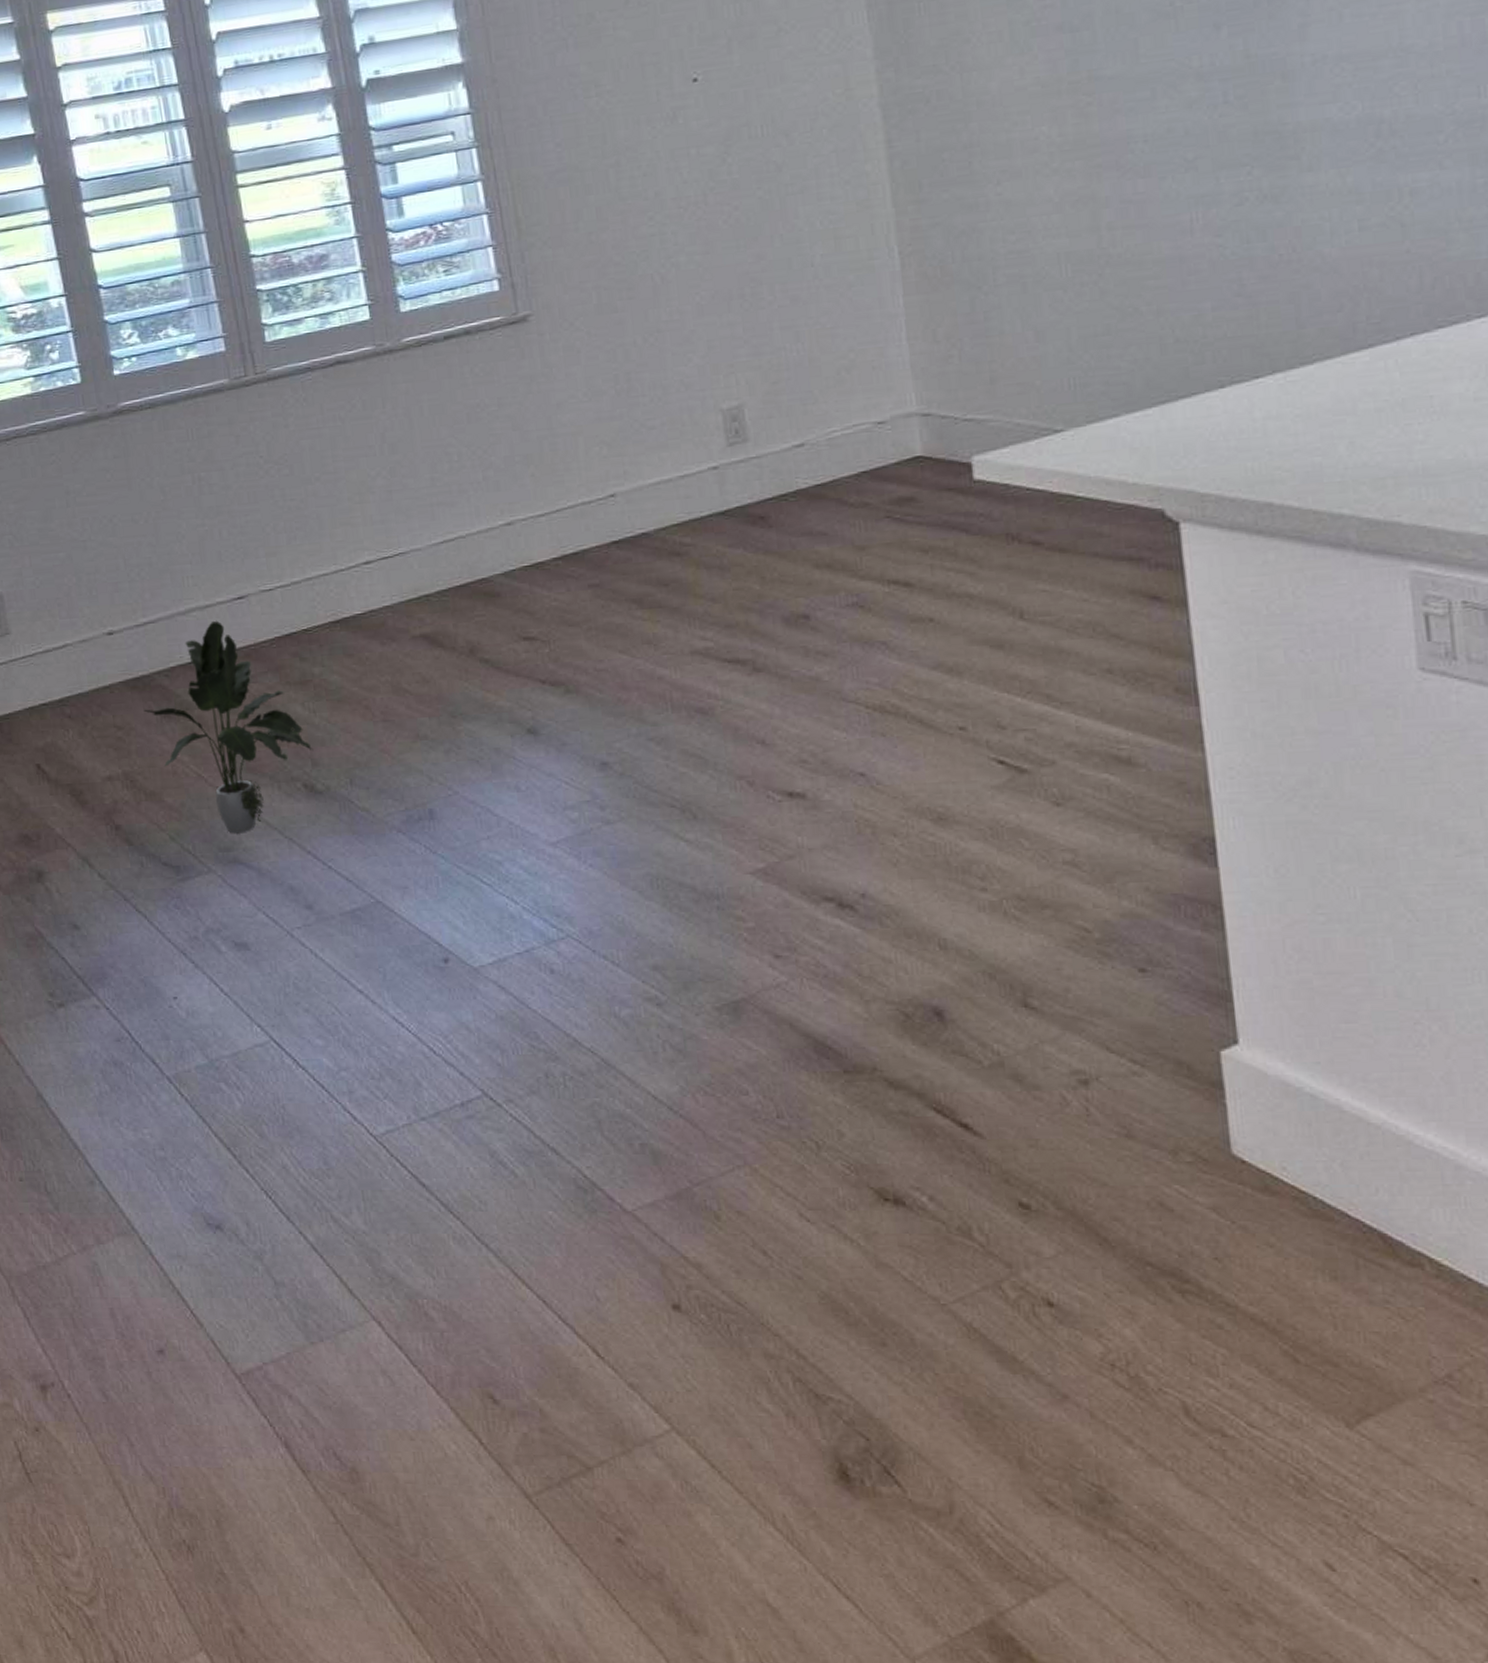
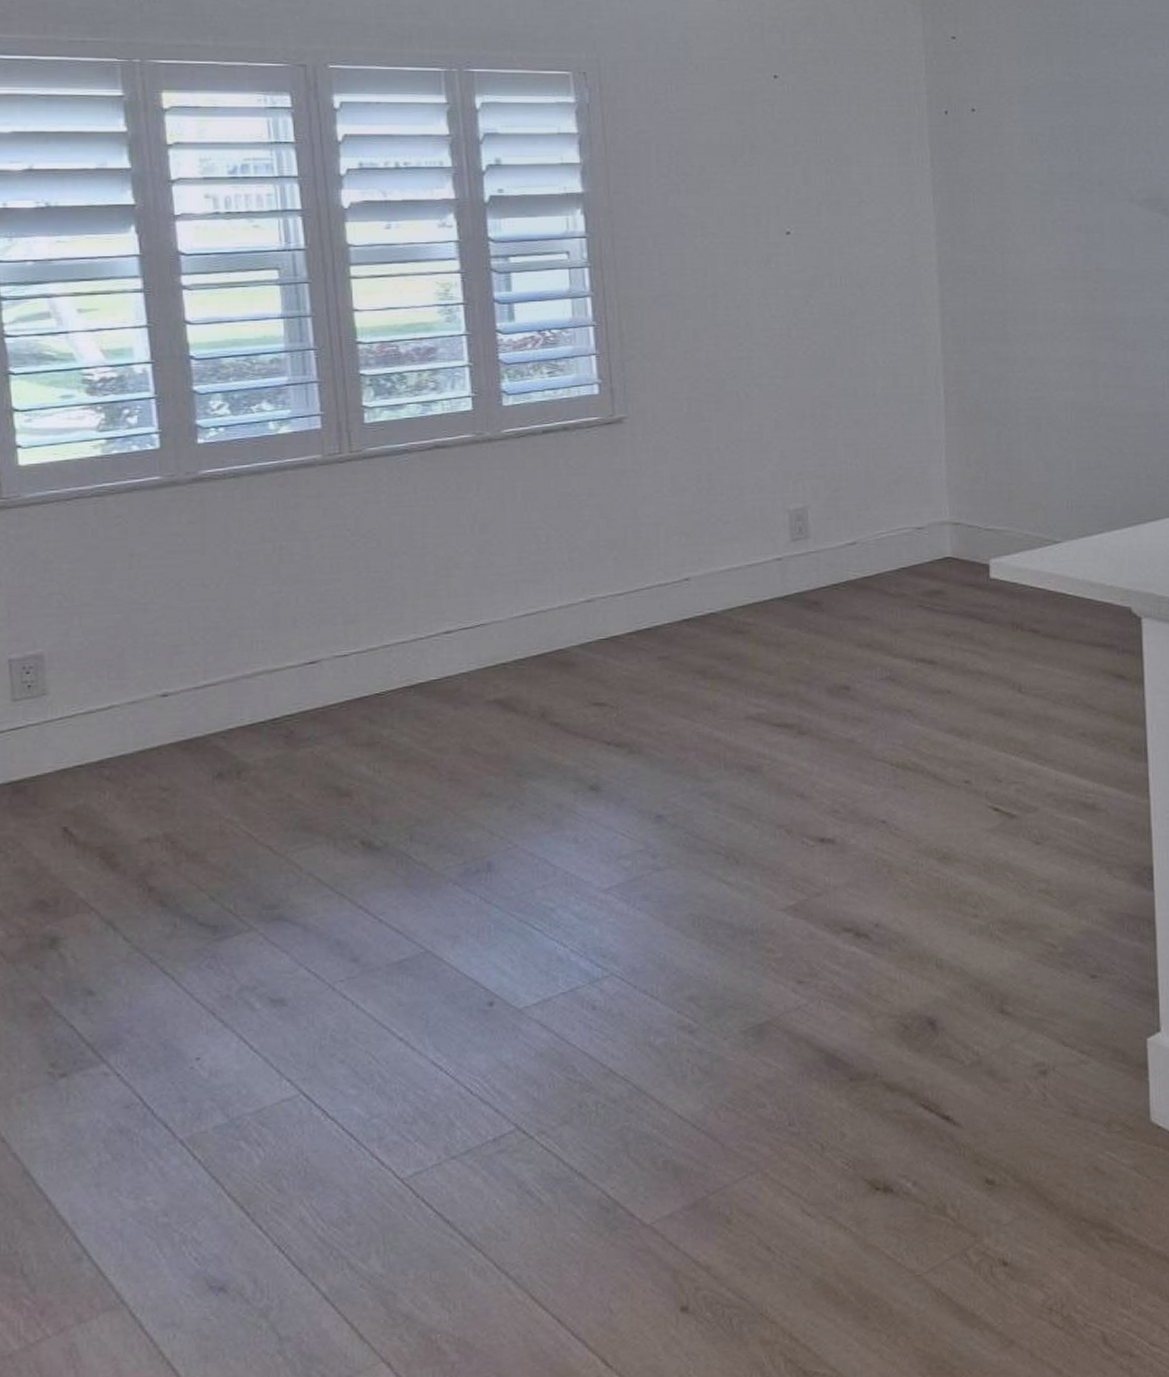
potted plant: present [143,620,314,834] -> none [194,683,375,891]

